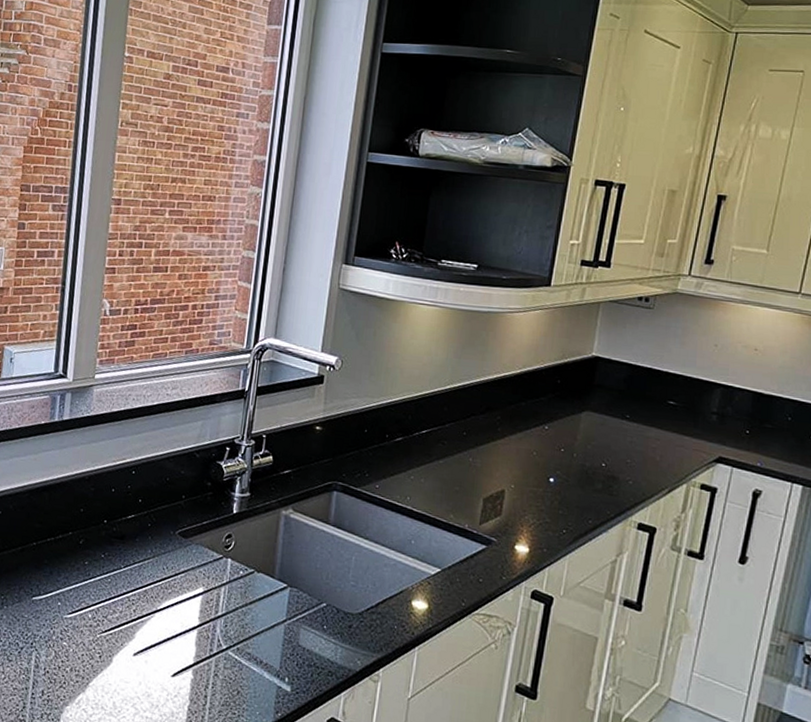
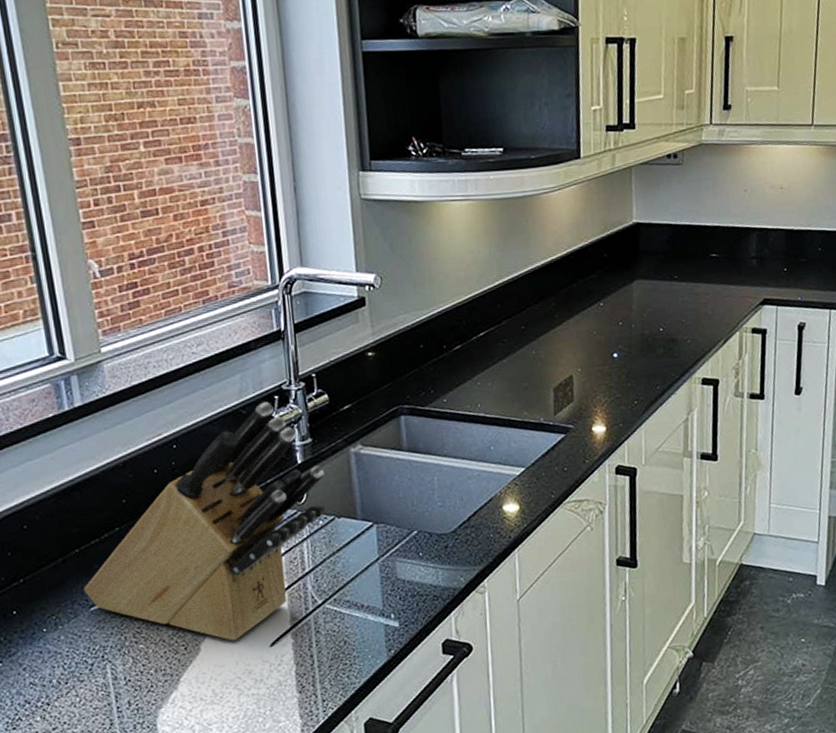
knife block: none [31,450,254,662] -> present [83,402,325,641]

